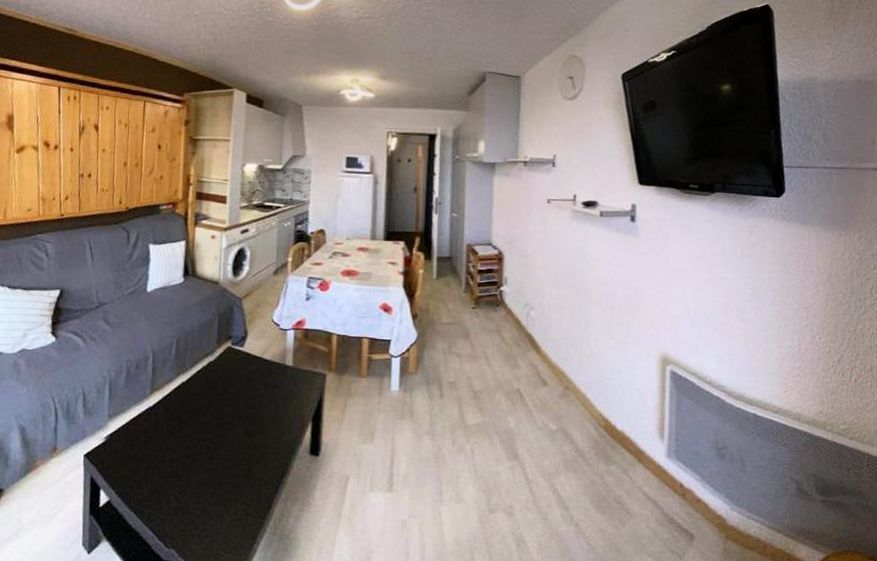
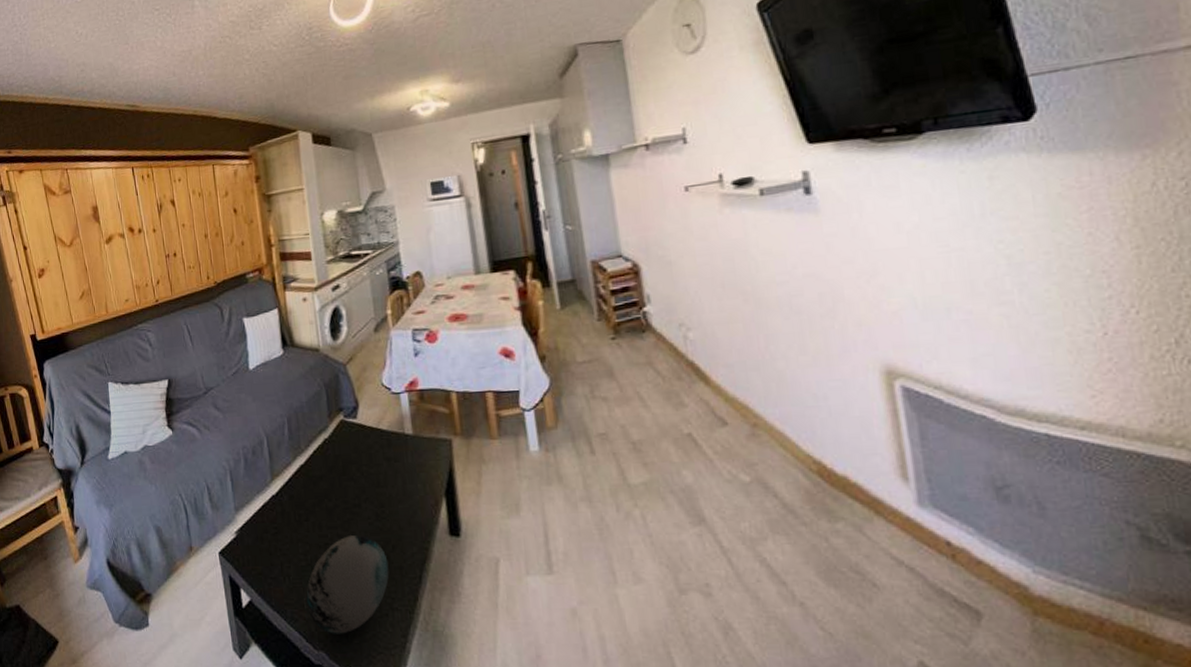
decorative orb: none [165,447,250,535] -> present [306,534,389,634]

